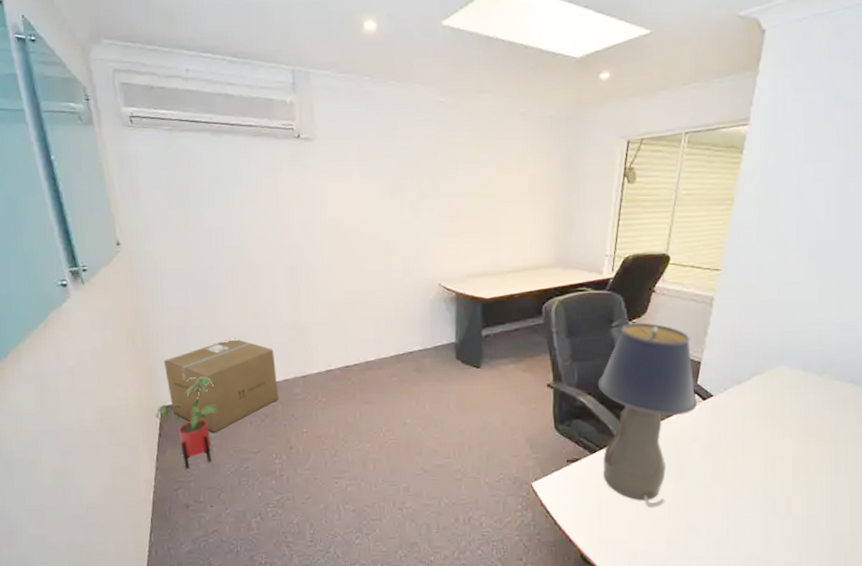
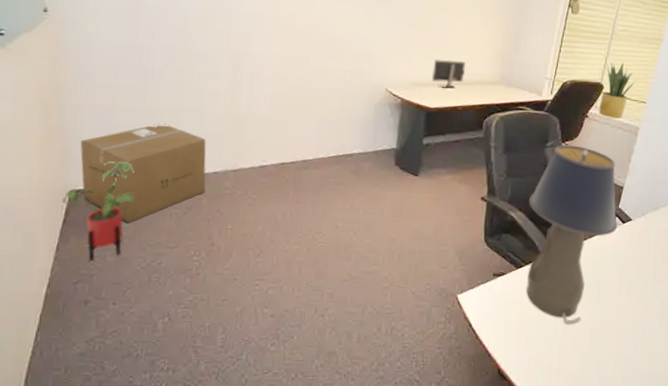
computer monitor: none [484,247,519,277] -> present [431,59,466,89]
planter: none [666,228,706,291] -> present [598,61,636,119]

